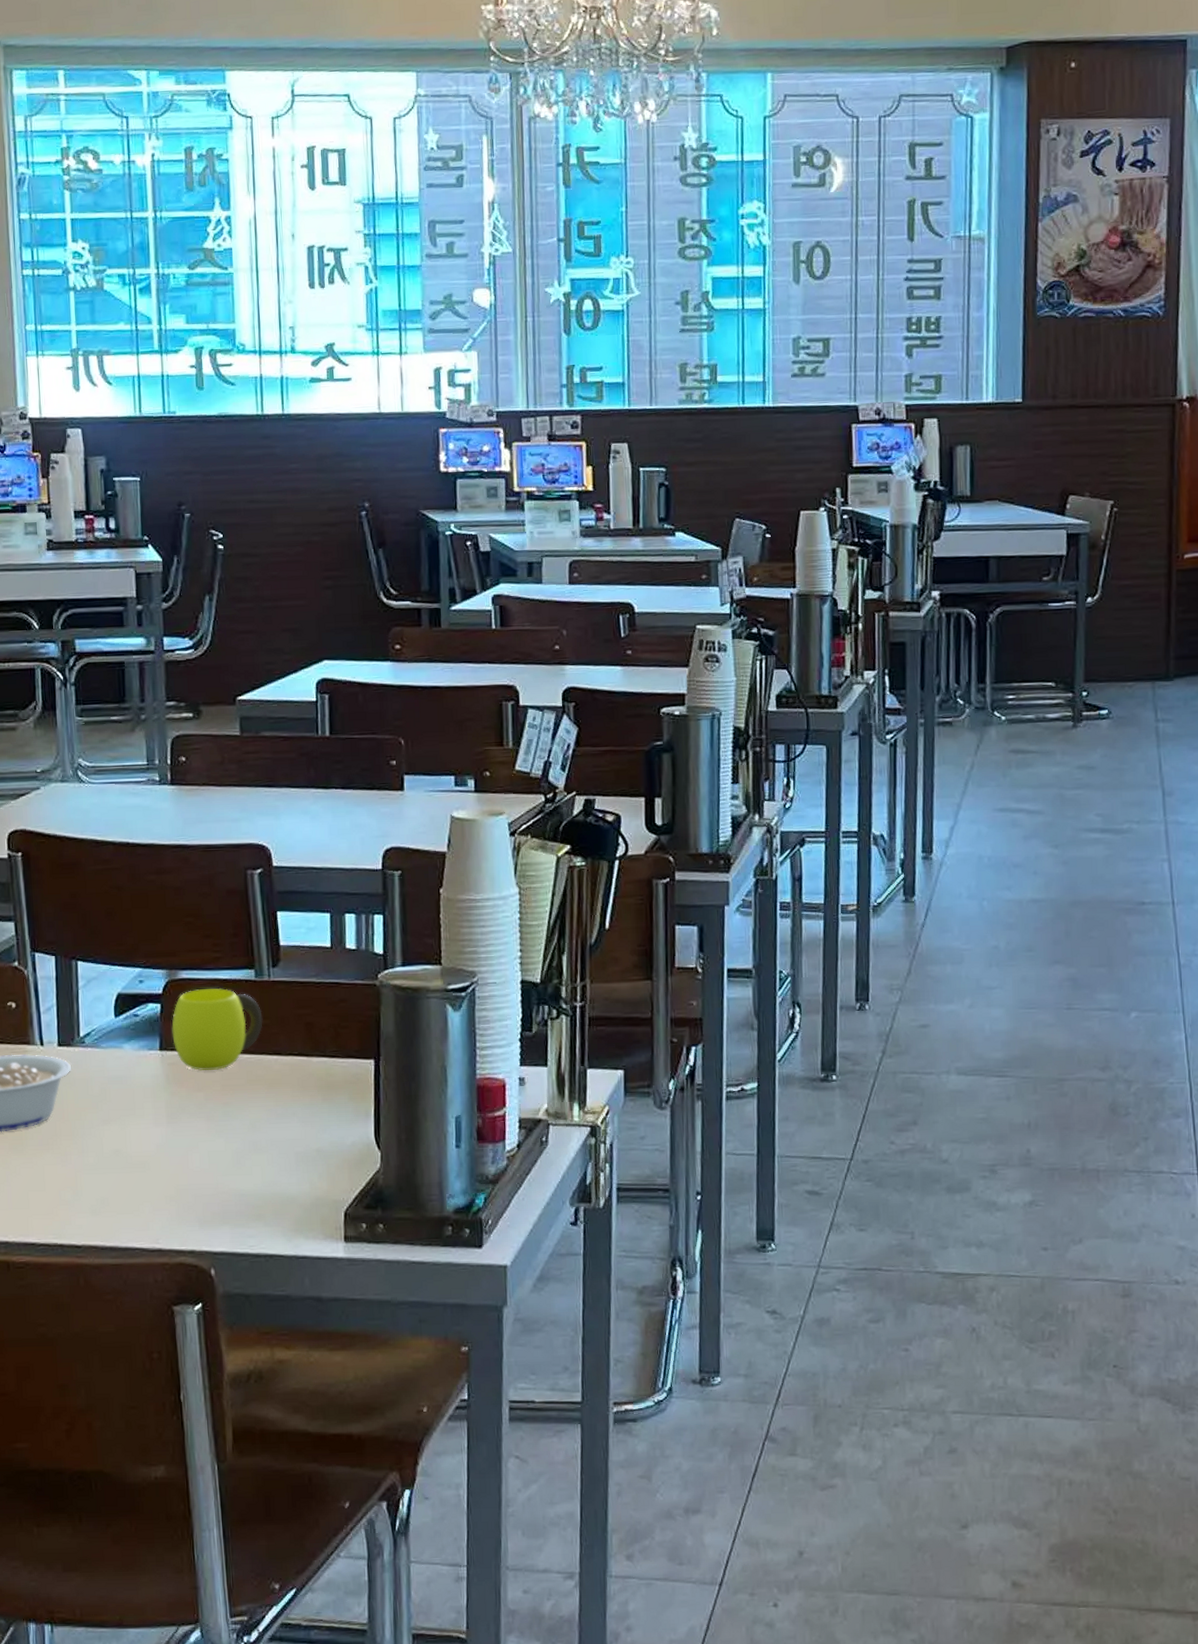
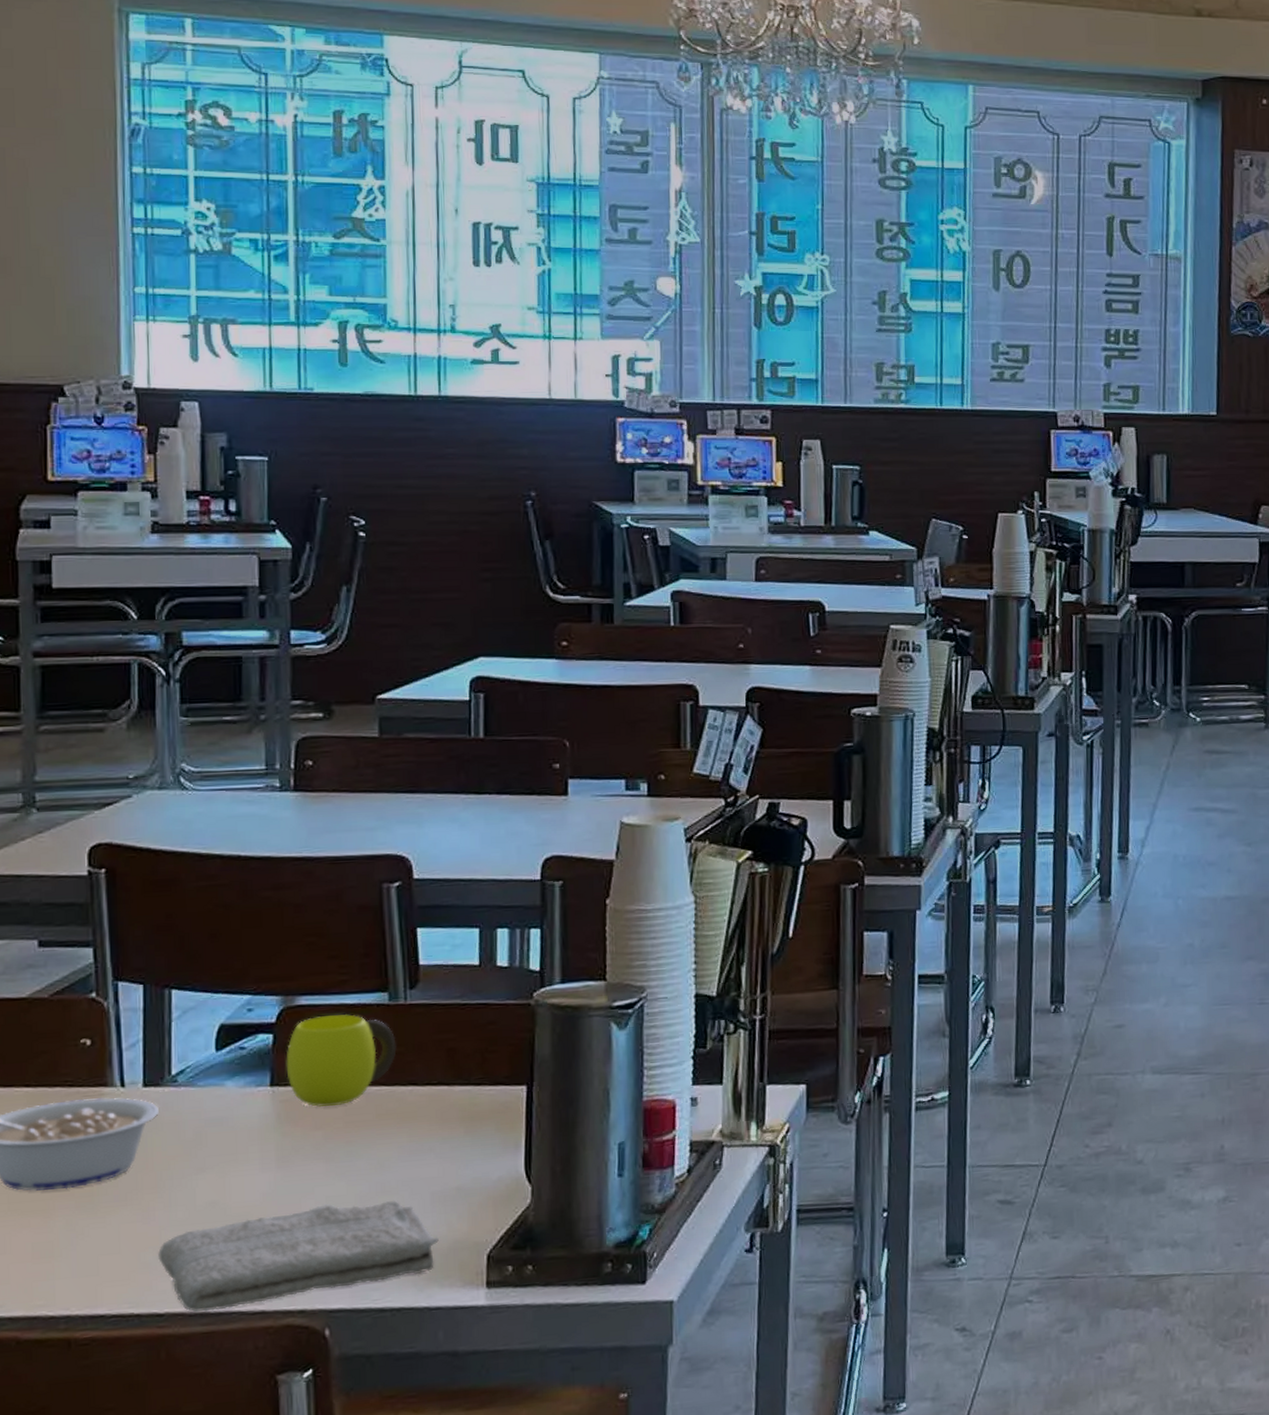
washcloth: none [75,1157,303,1246] -> present [158,1200,439,1313]

